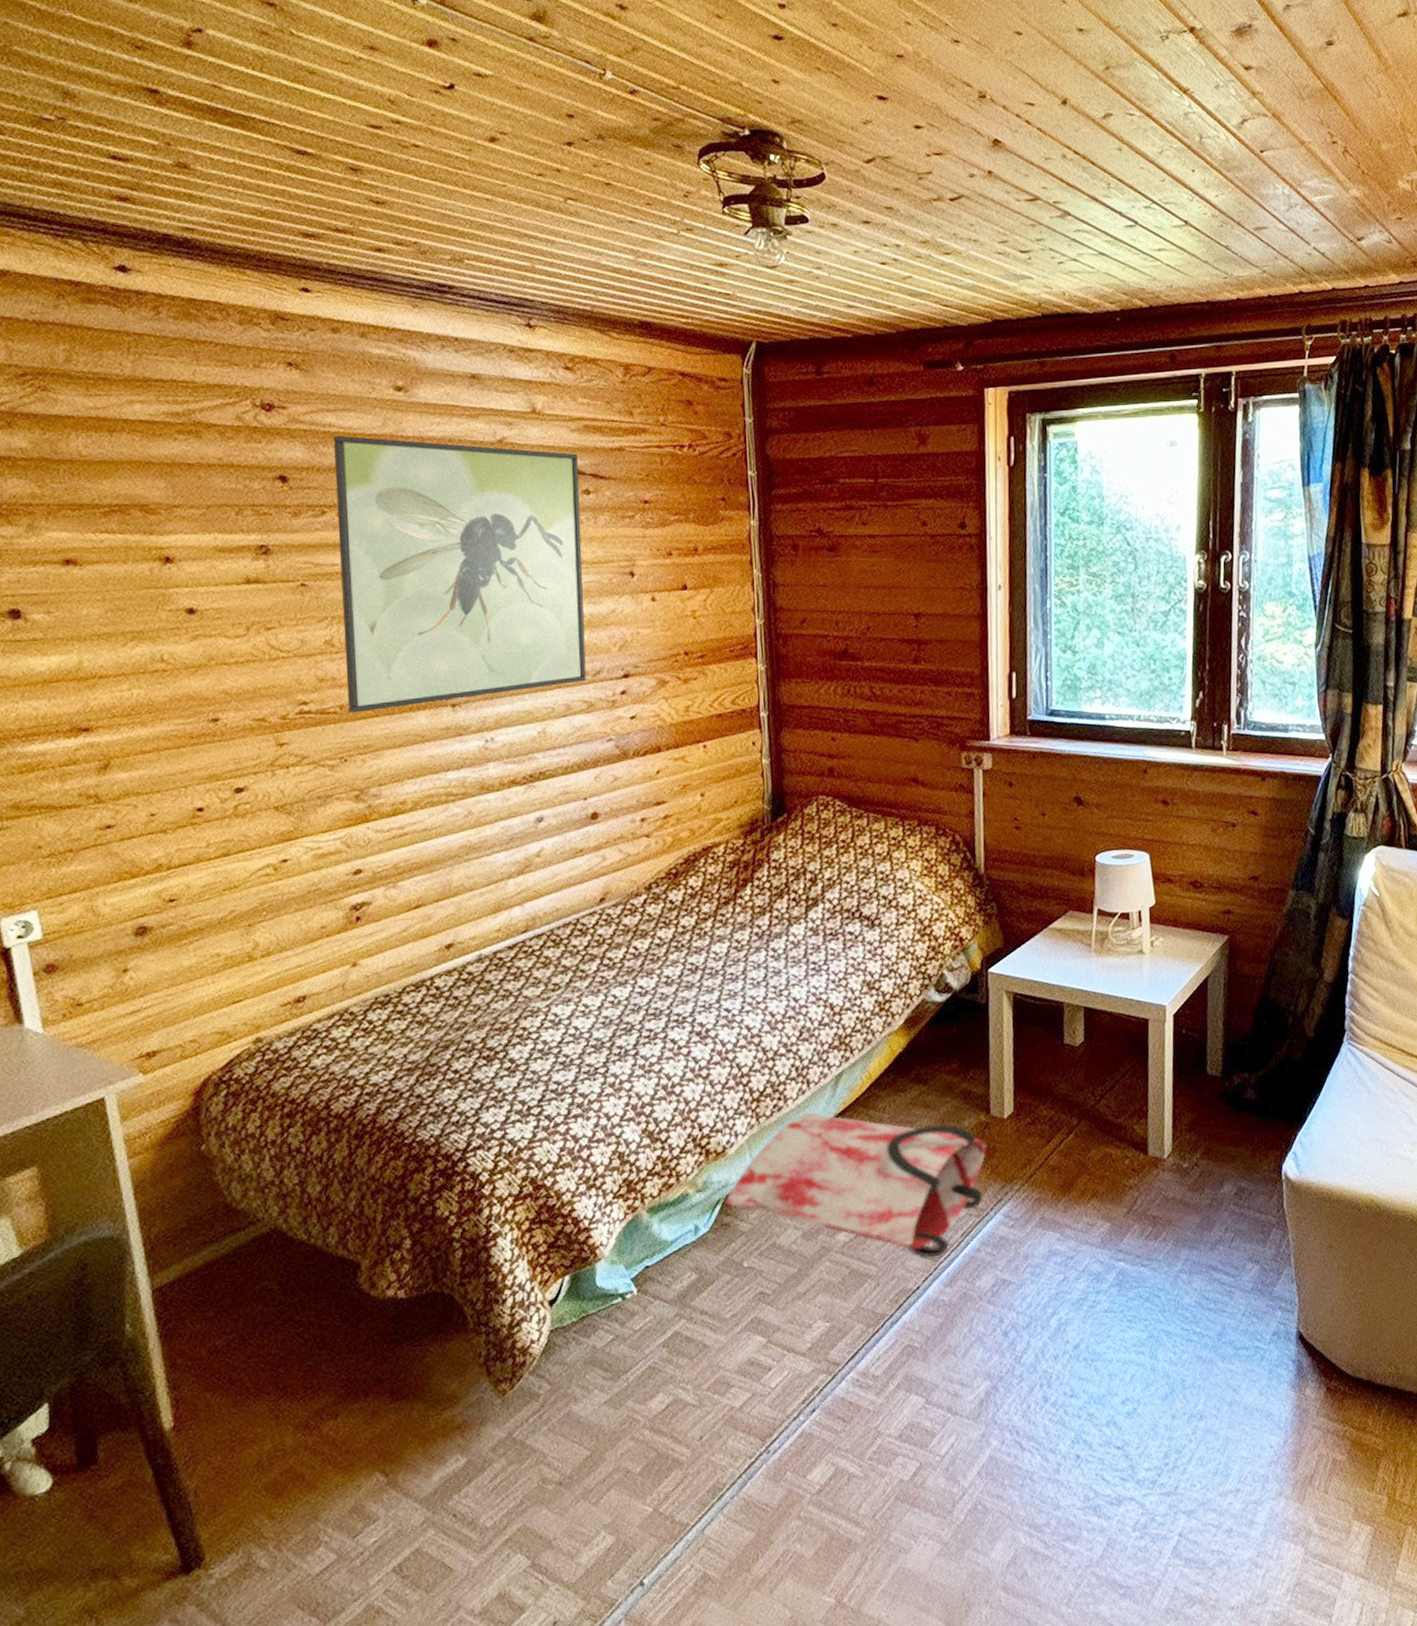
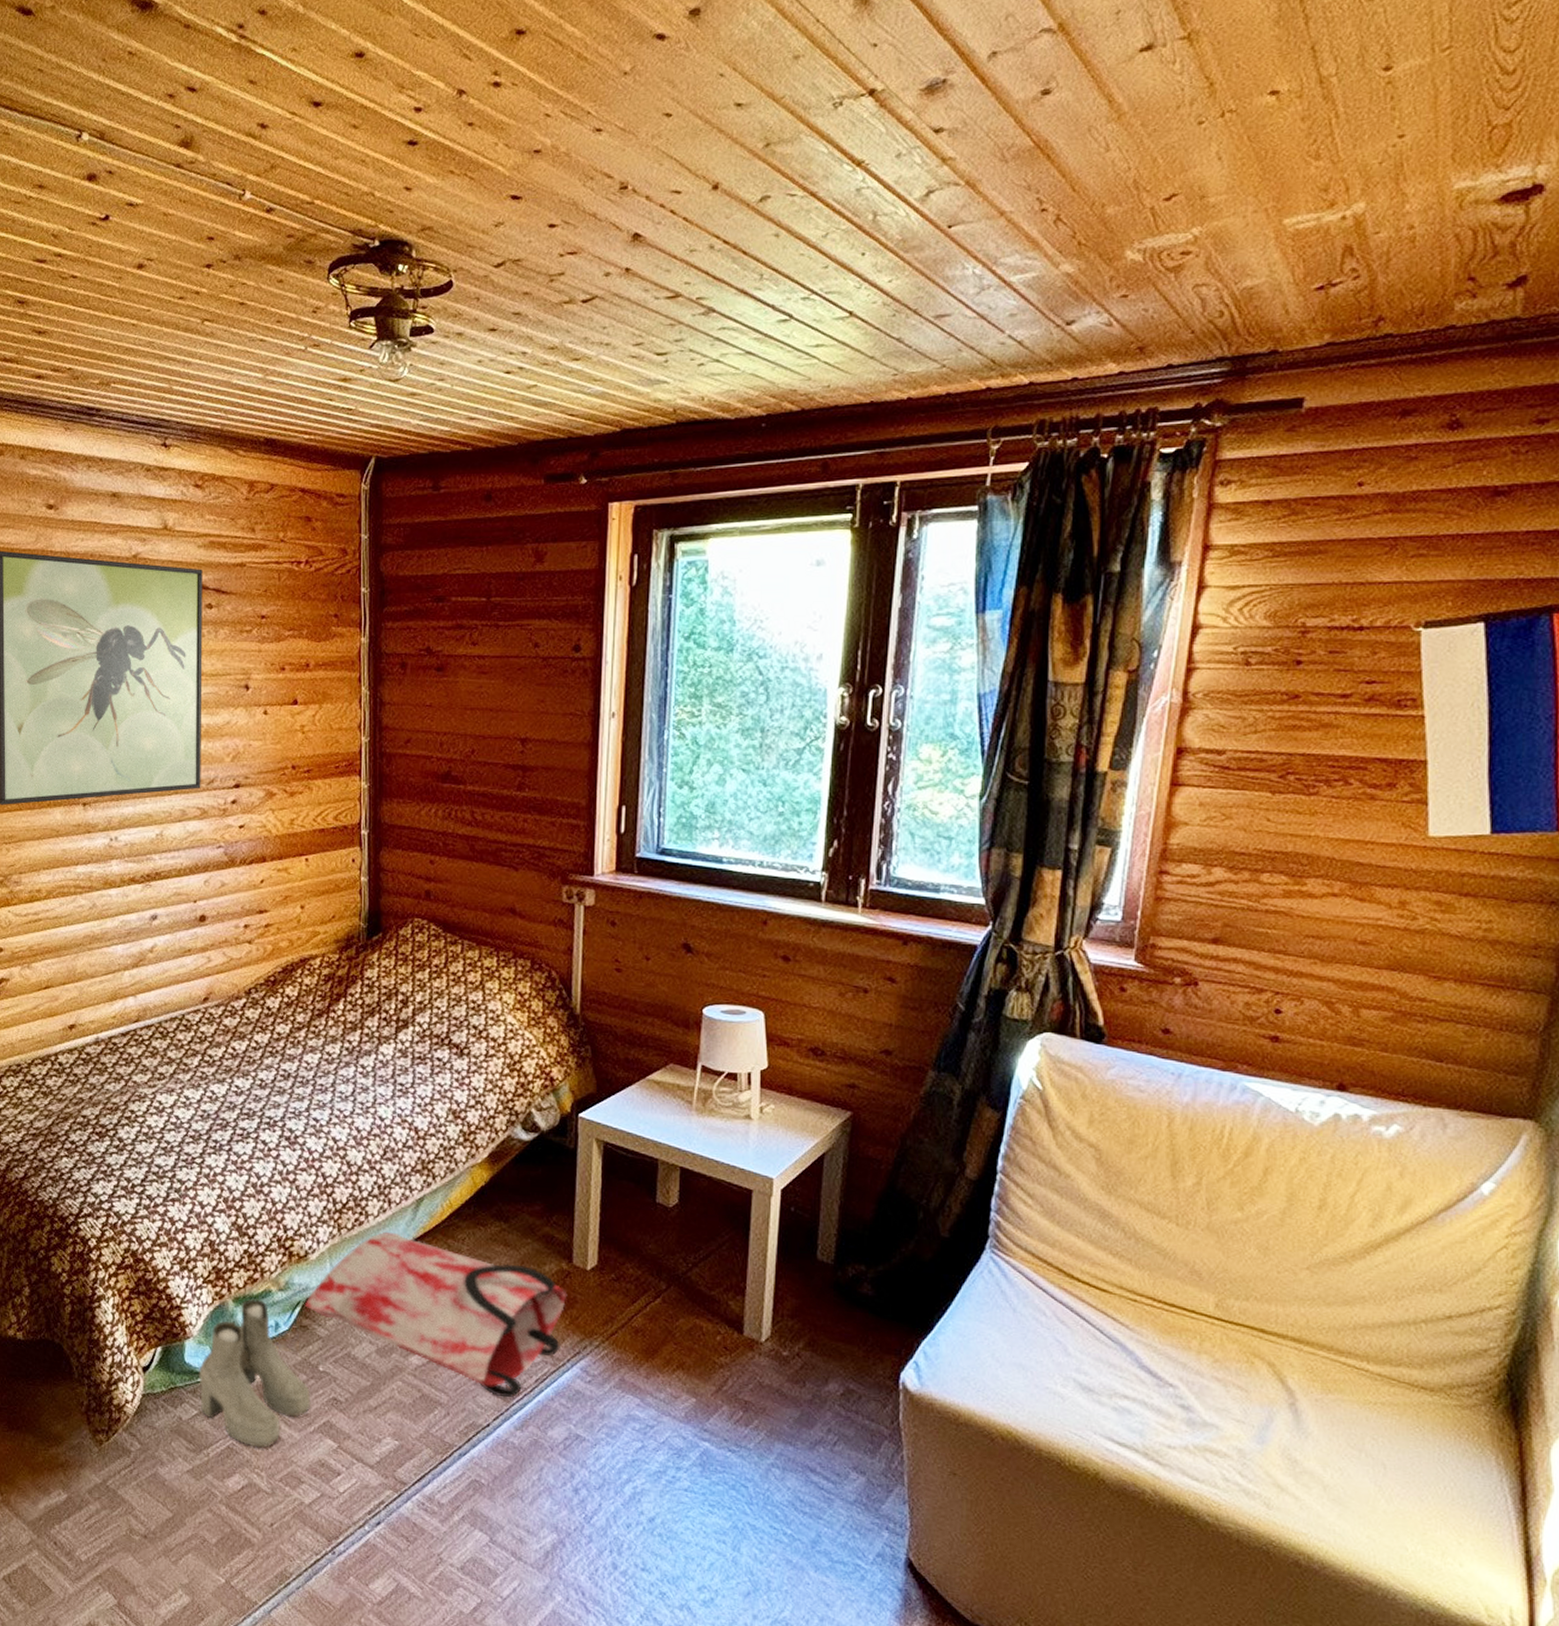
boots: none [613,1205,737,1361] -> present [199,1299,311,1448]

